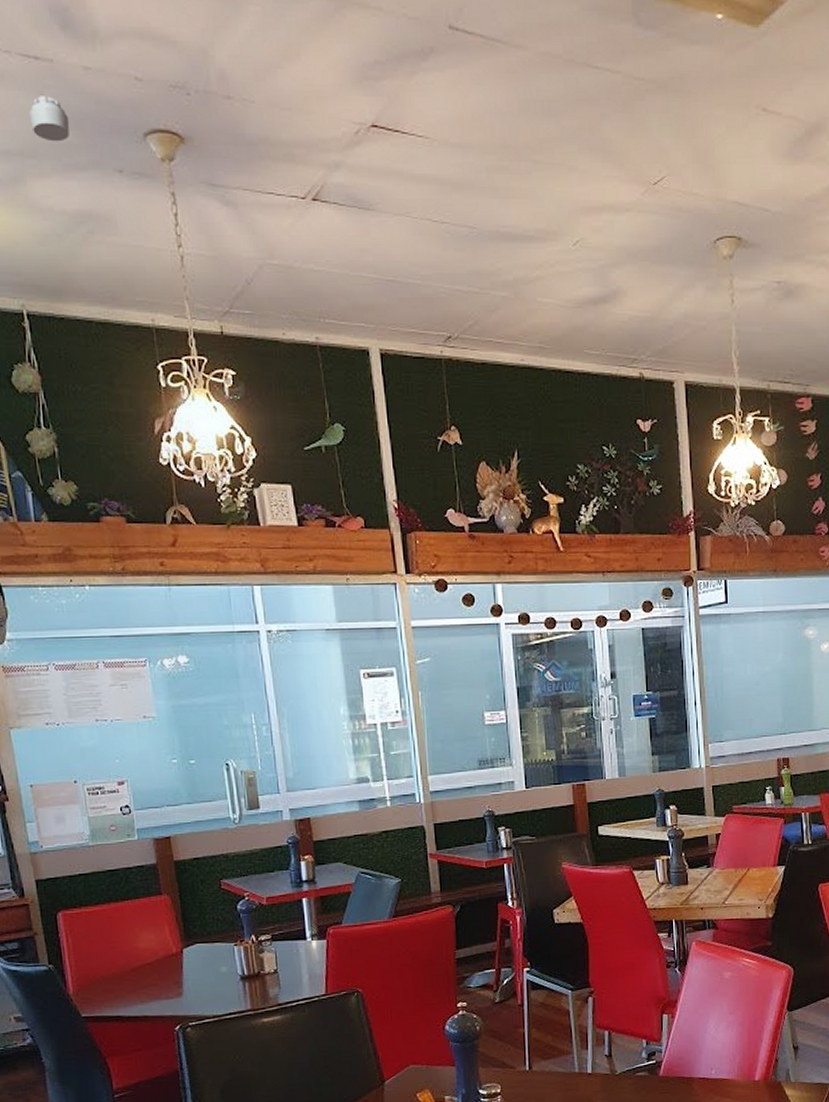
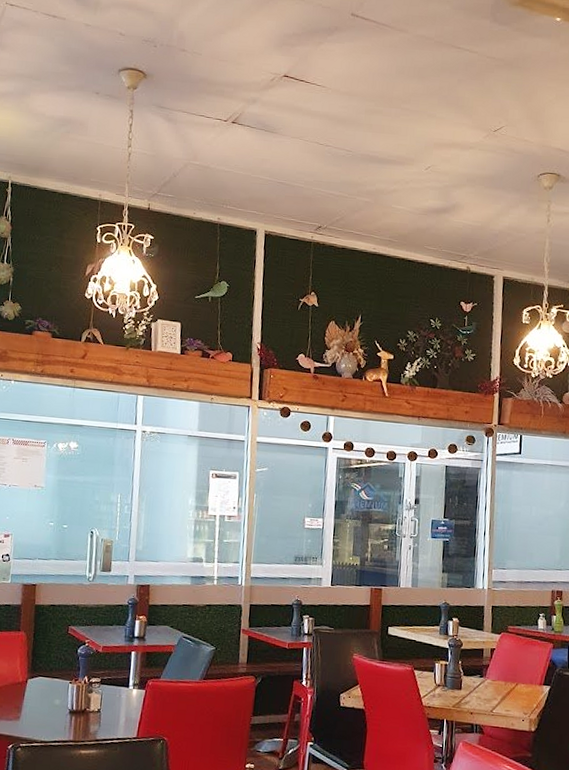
smoke detector: present [30,96,70,142] -> none [41,41,69,71]

